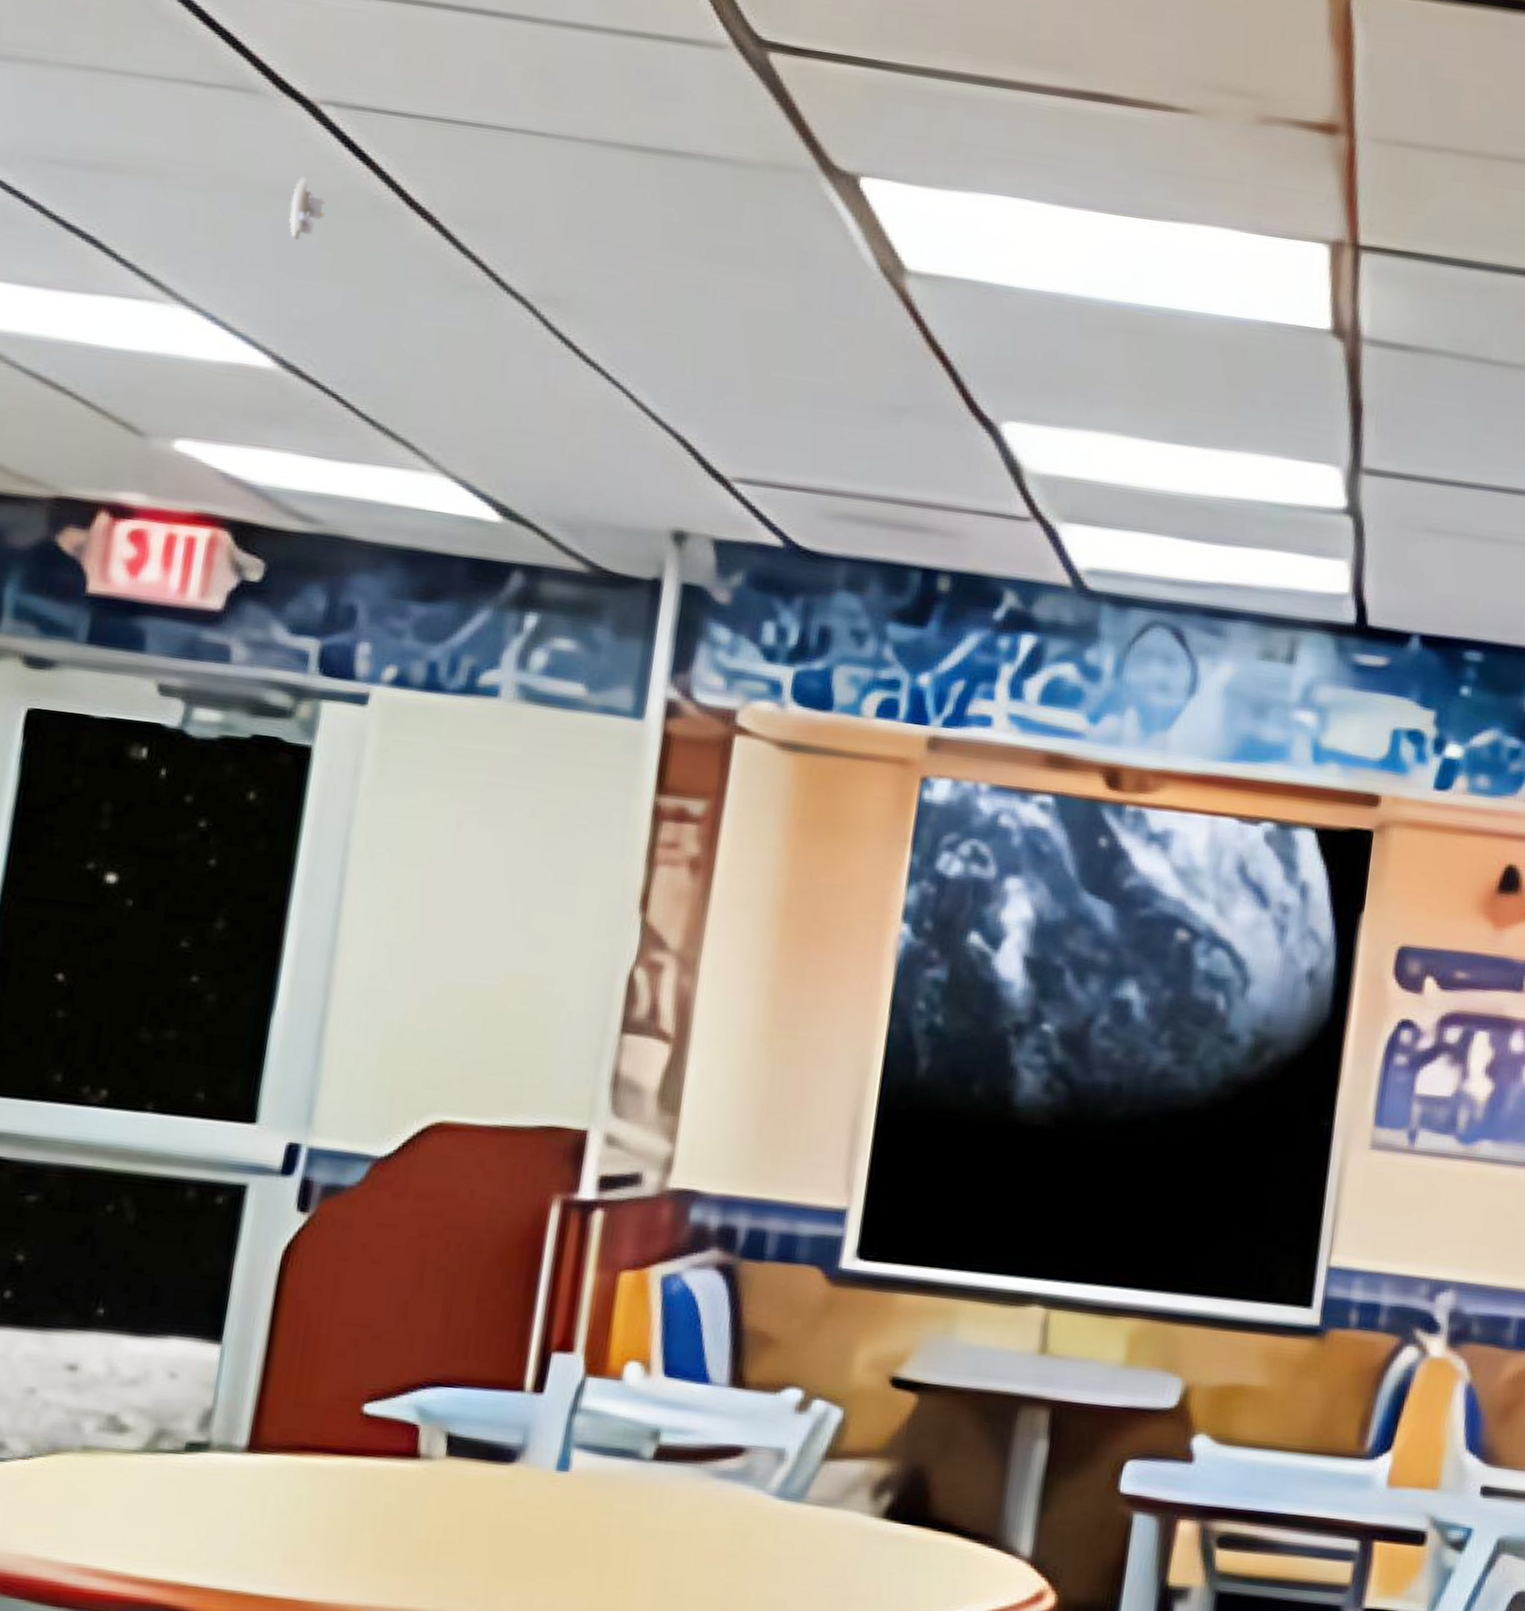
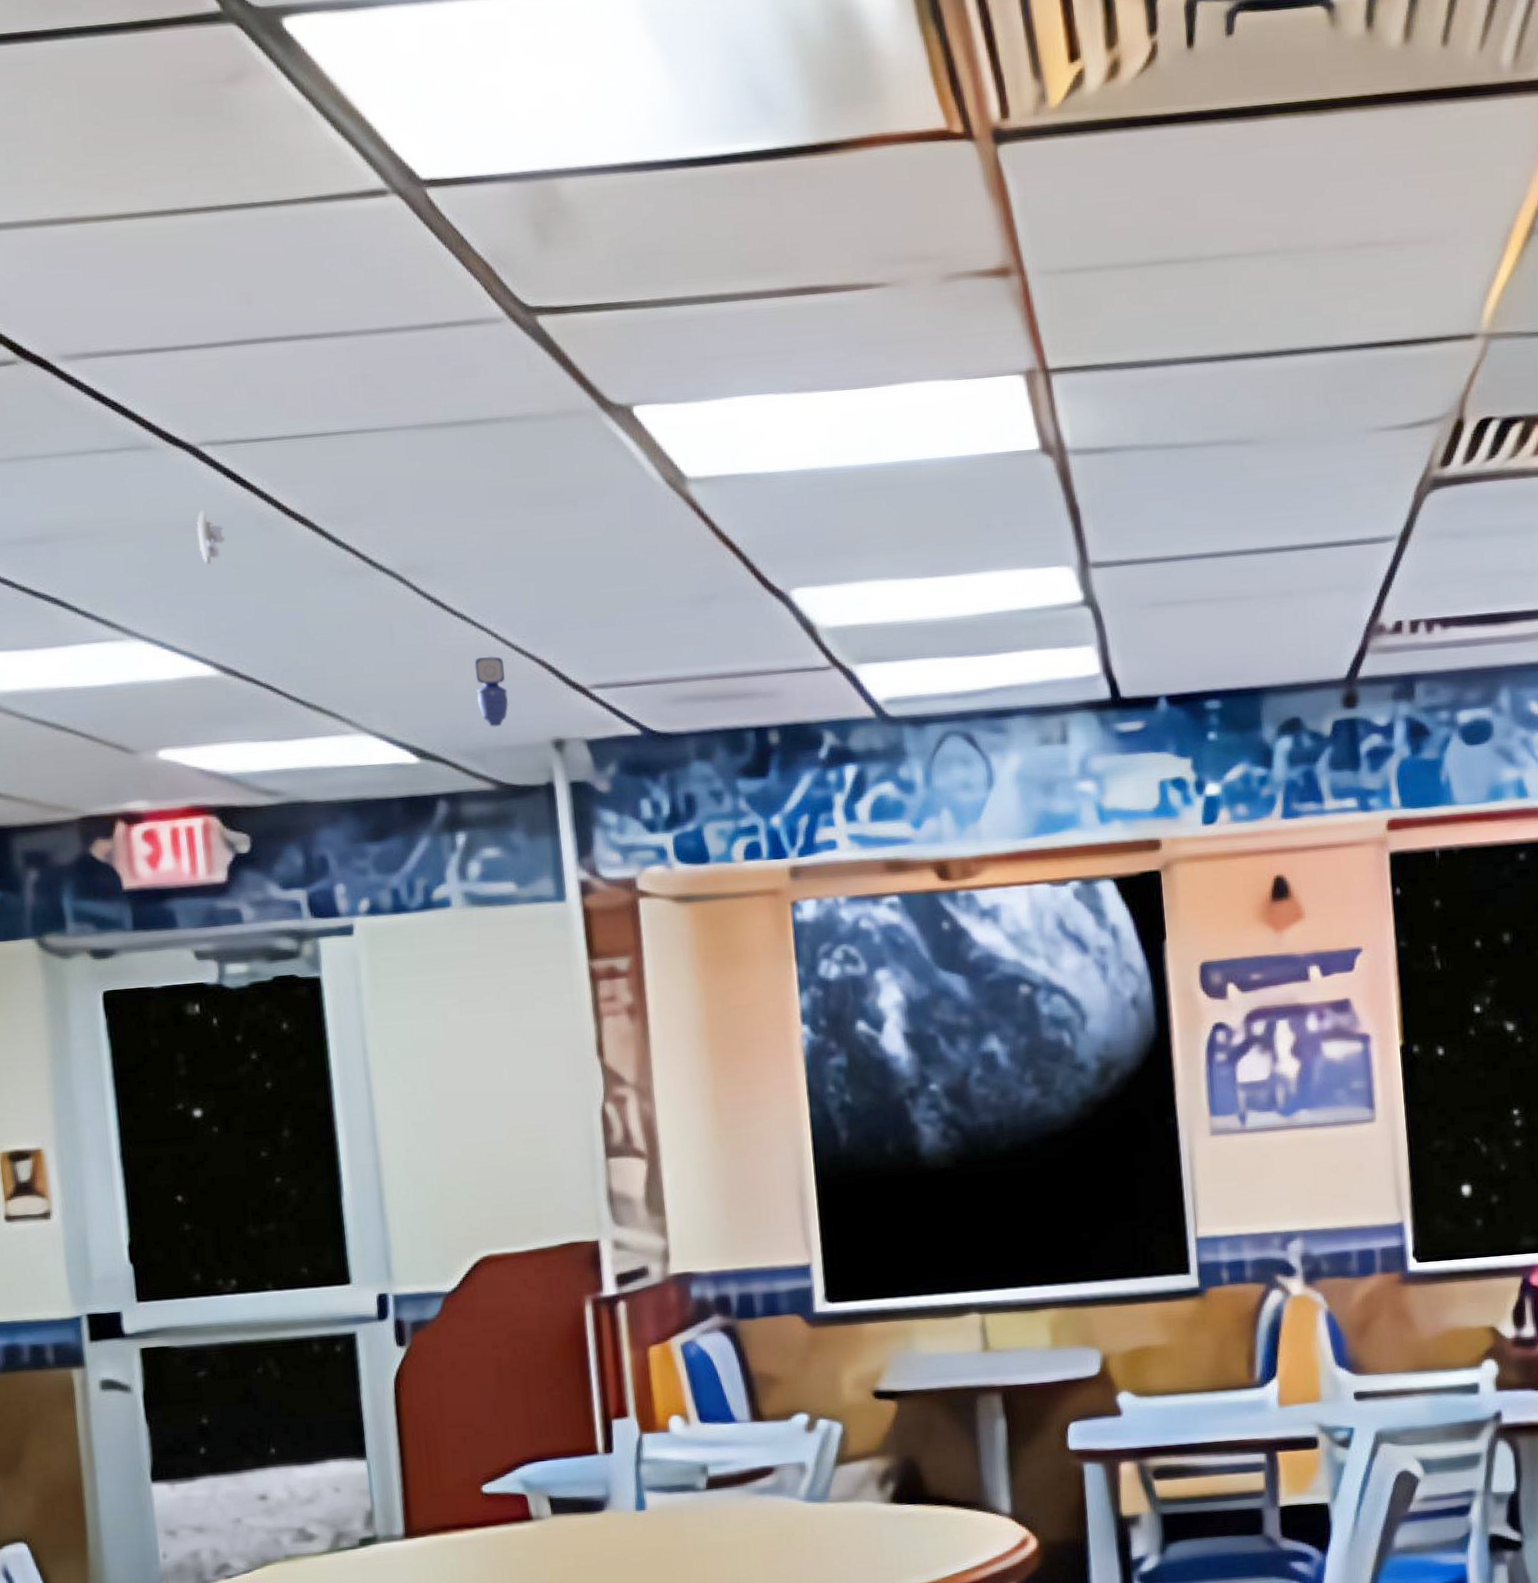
security camera: none [590,417,634,502] -> present [474,656,509,727]

